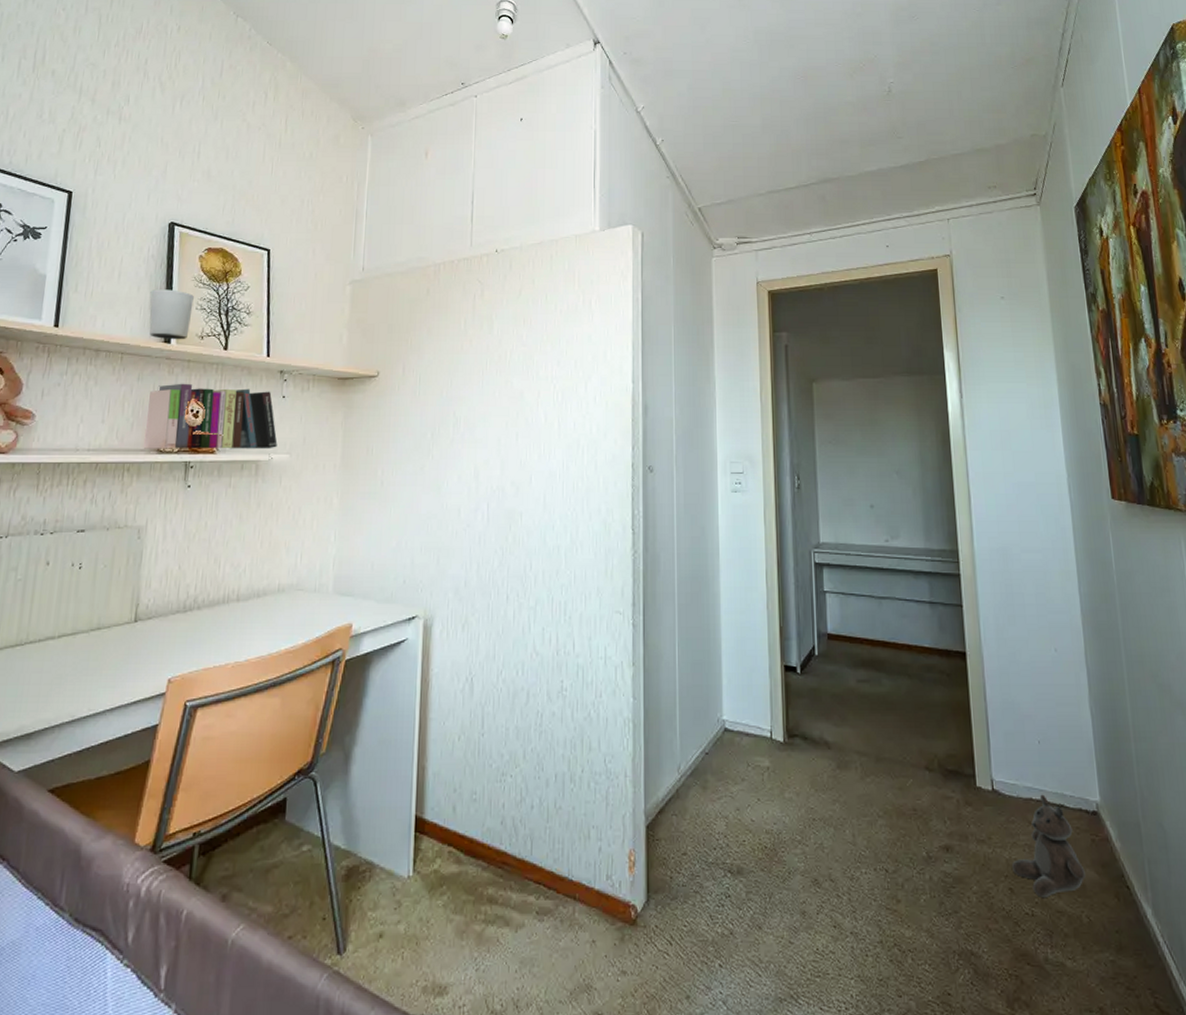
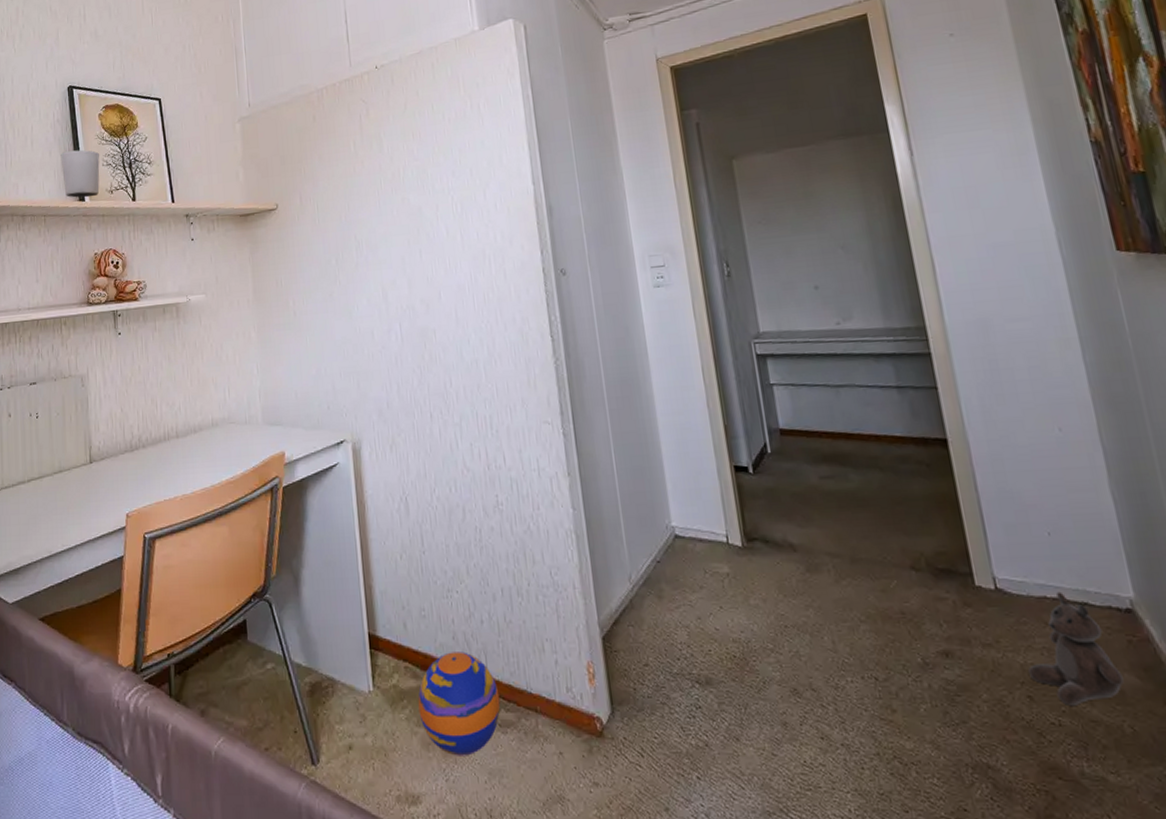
books: present [143,383,278,449] -> none [72,235,193,303]
ball: none [457,837,541,945] -> present [418,651,501,756]

